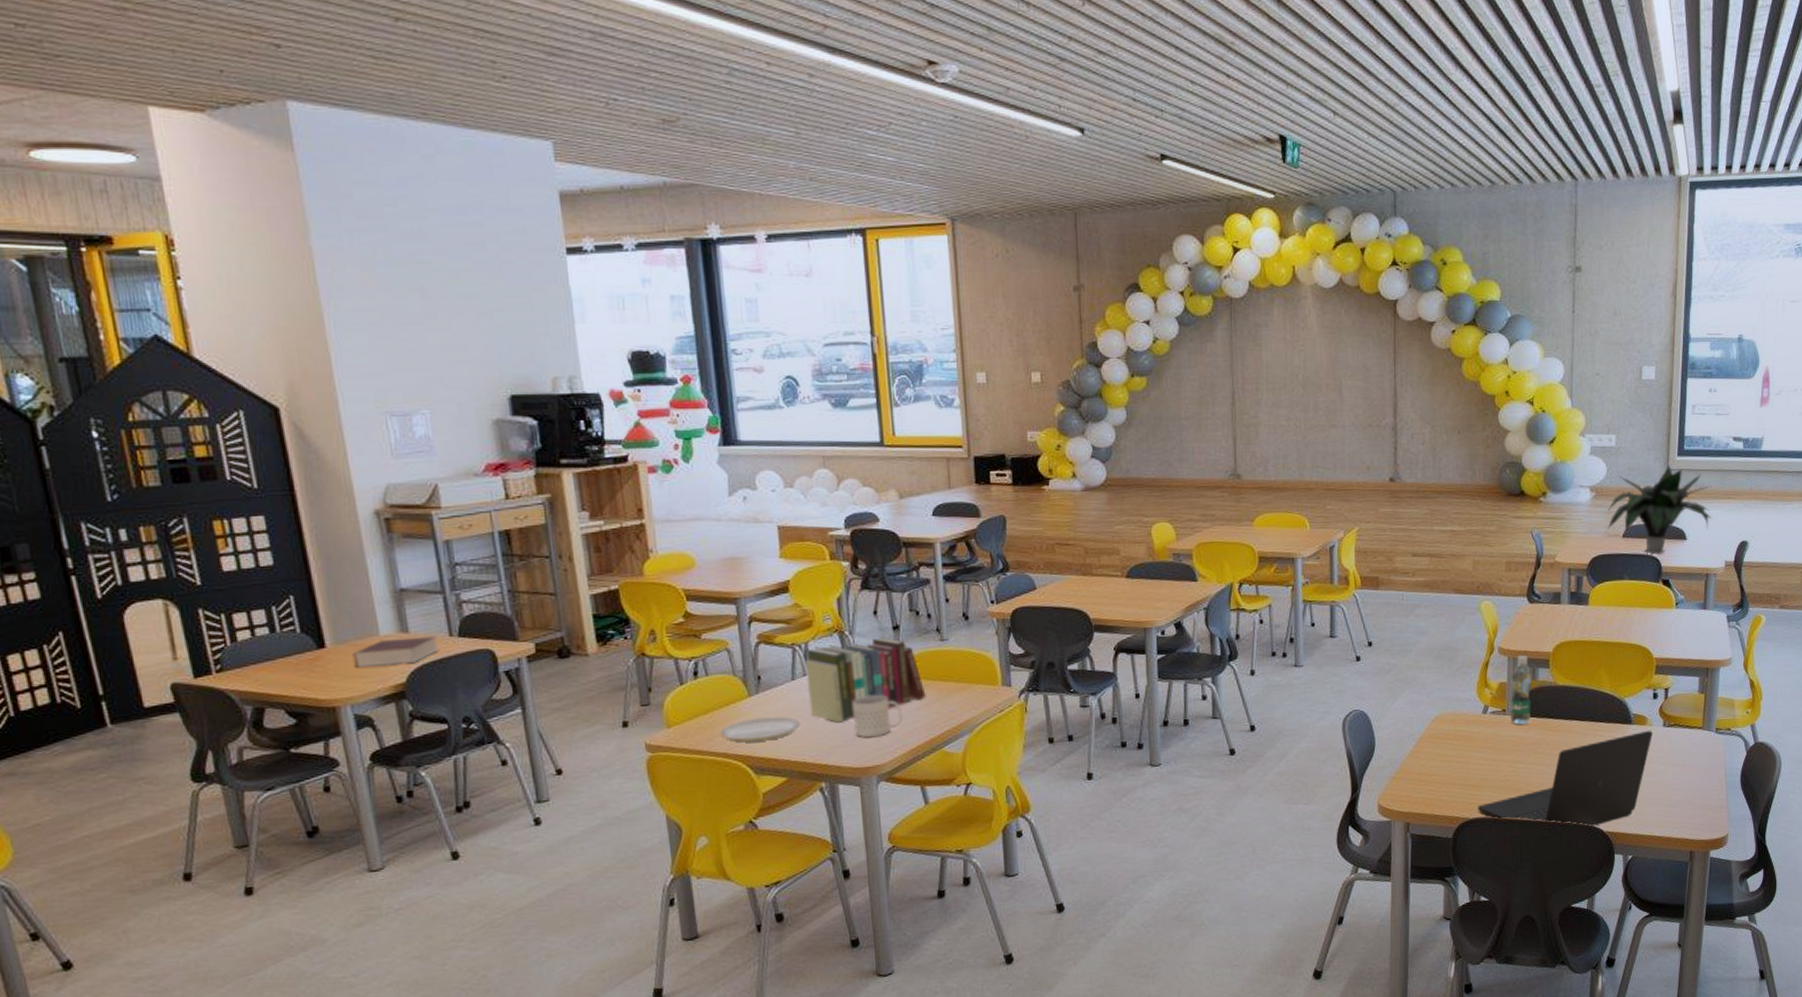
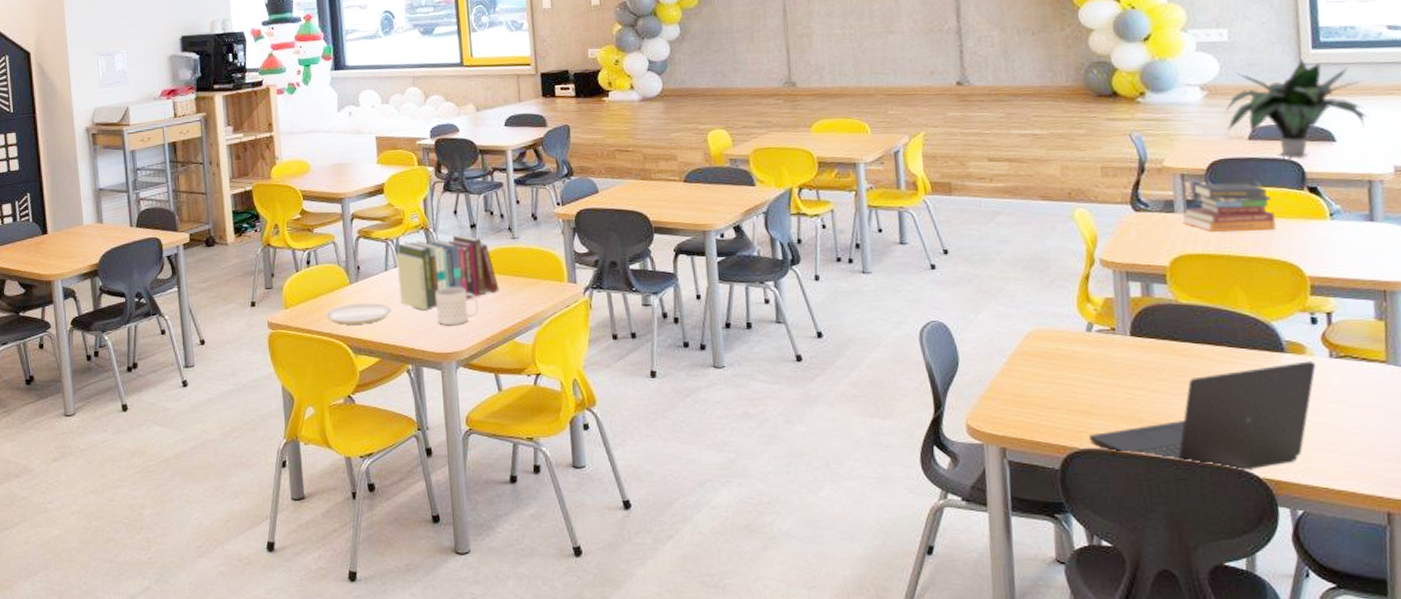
book: present [352,636,440,669] -> none [65,226,123,251]
bottle: present [1510,654,1532,725] -> none [1119,268,1148,346]
books: none [1565,576,1636,621] -> present [1181,182,1277,232]

